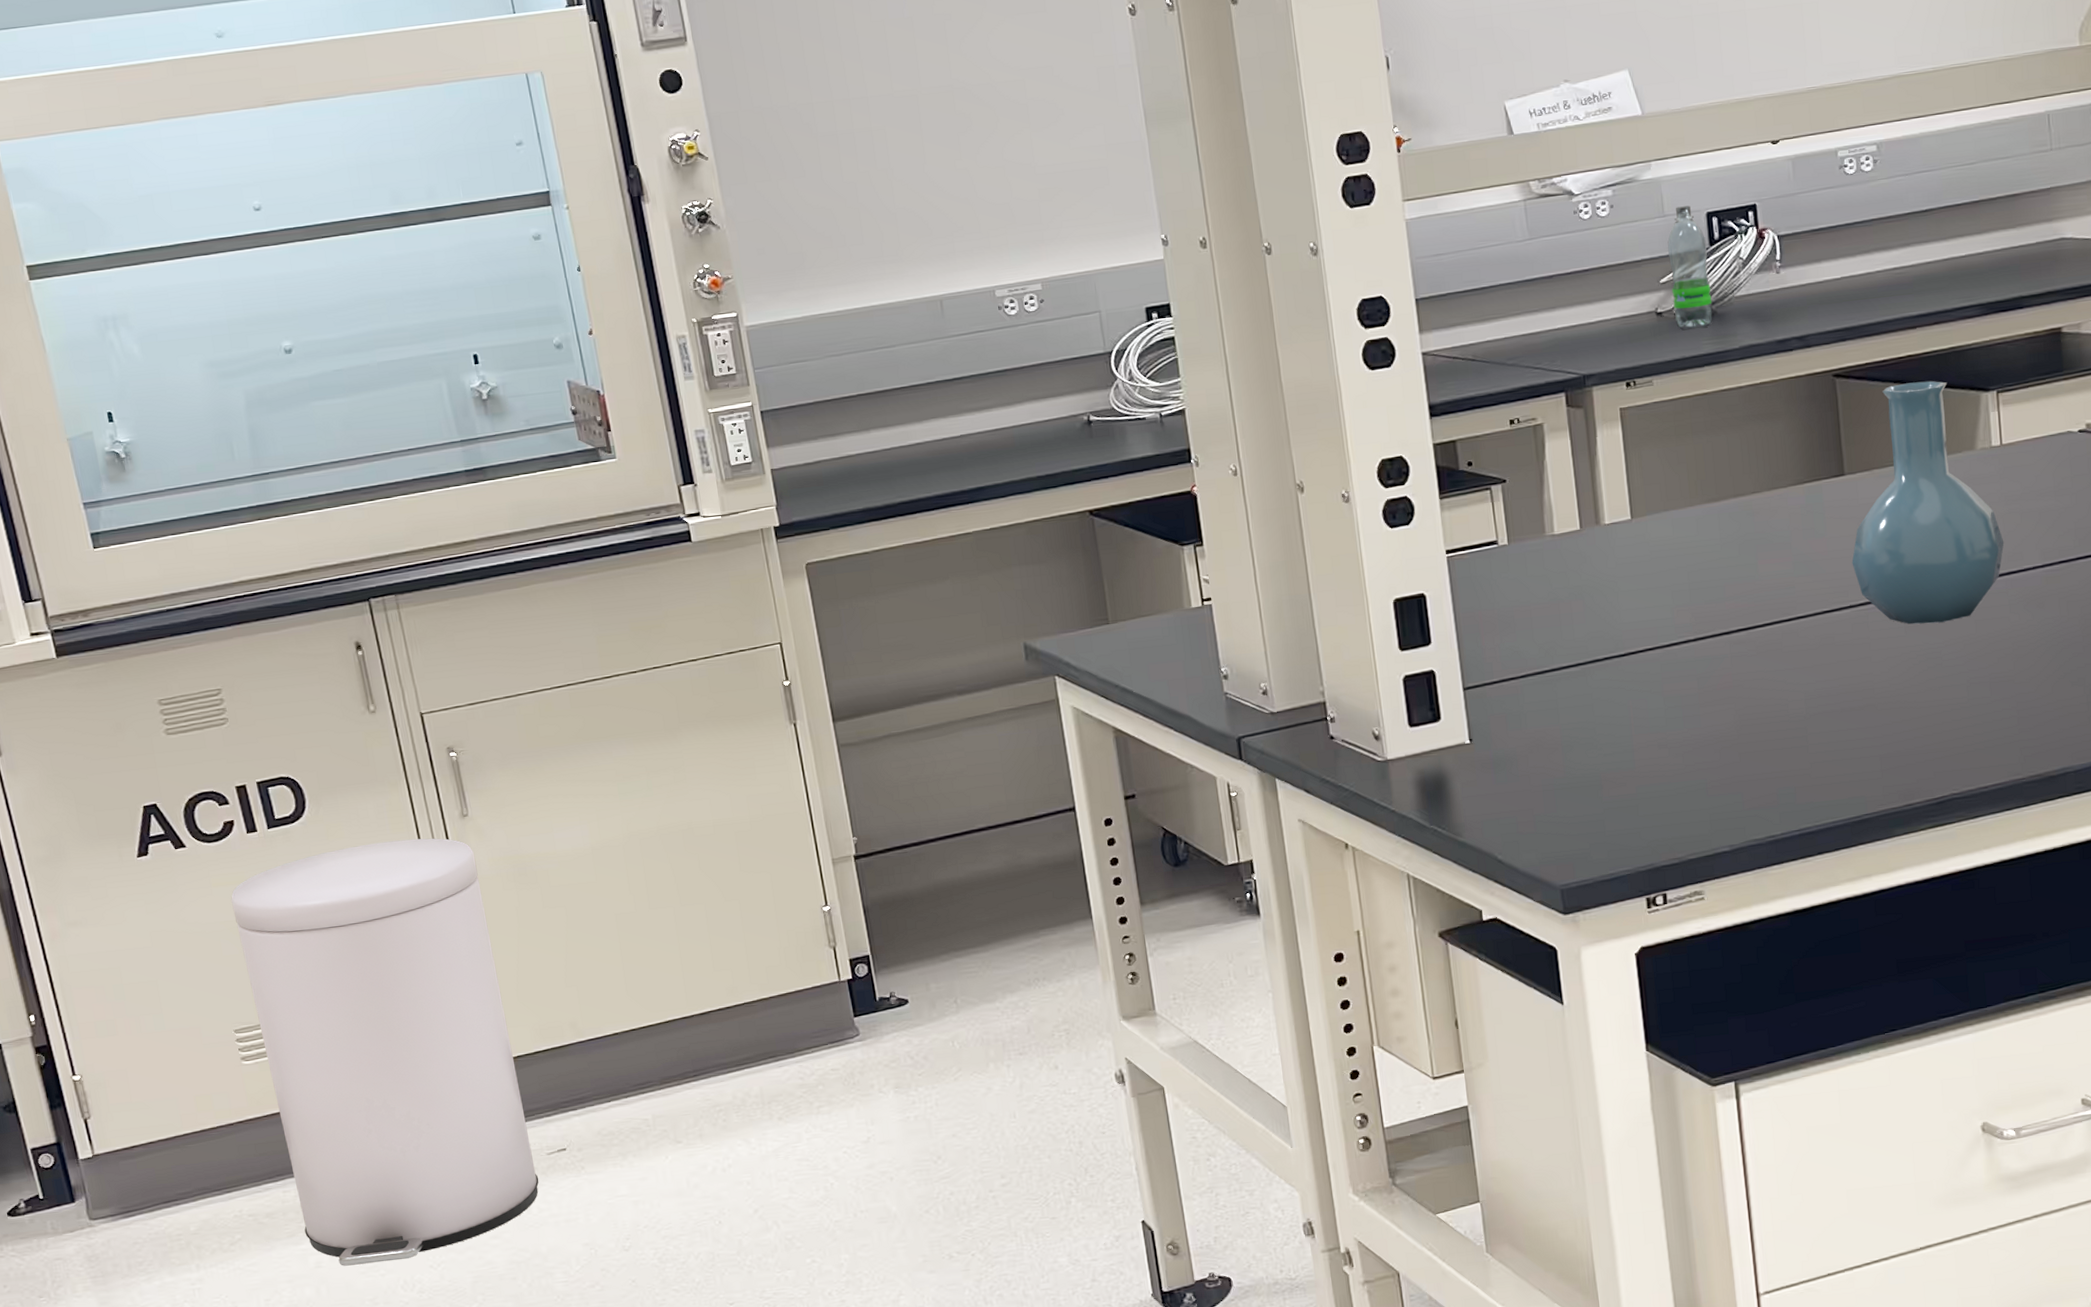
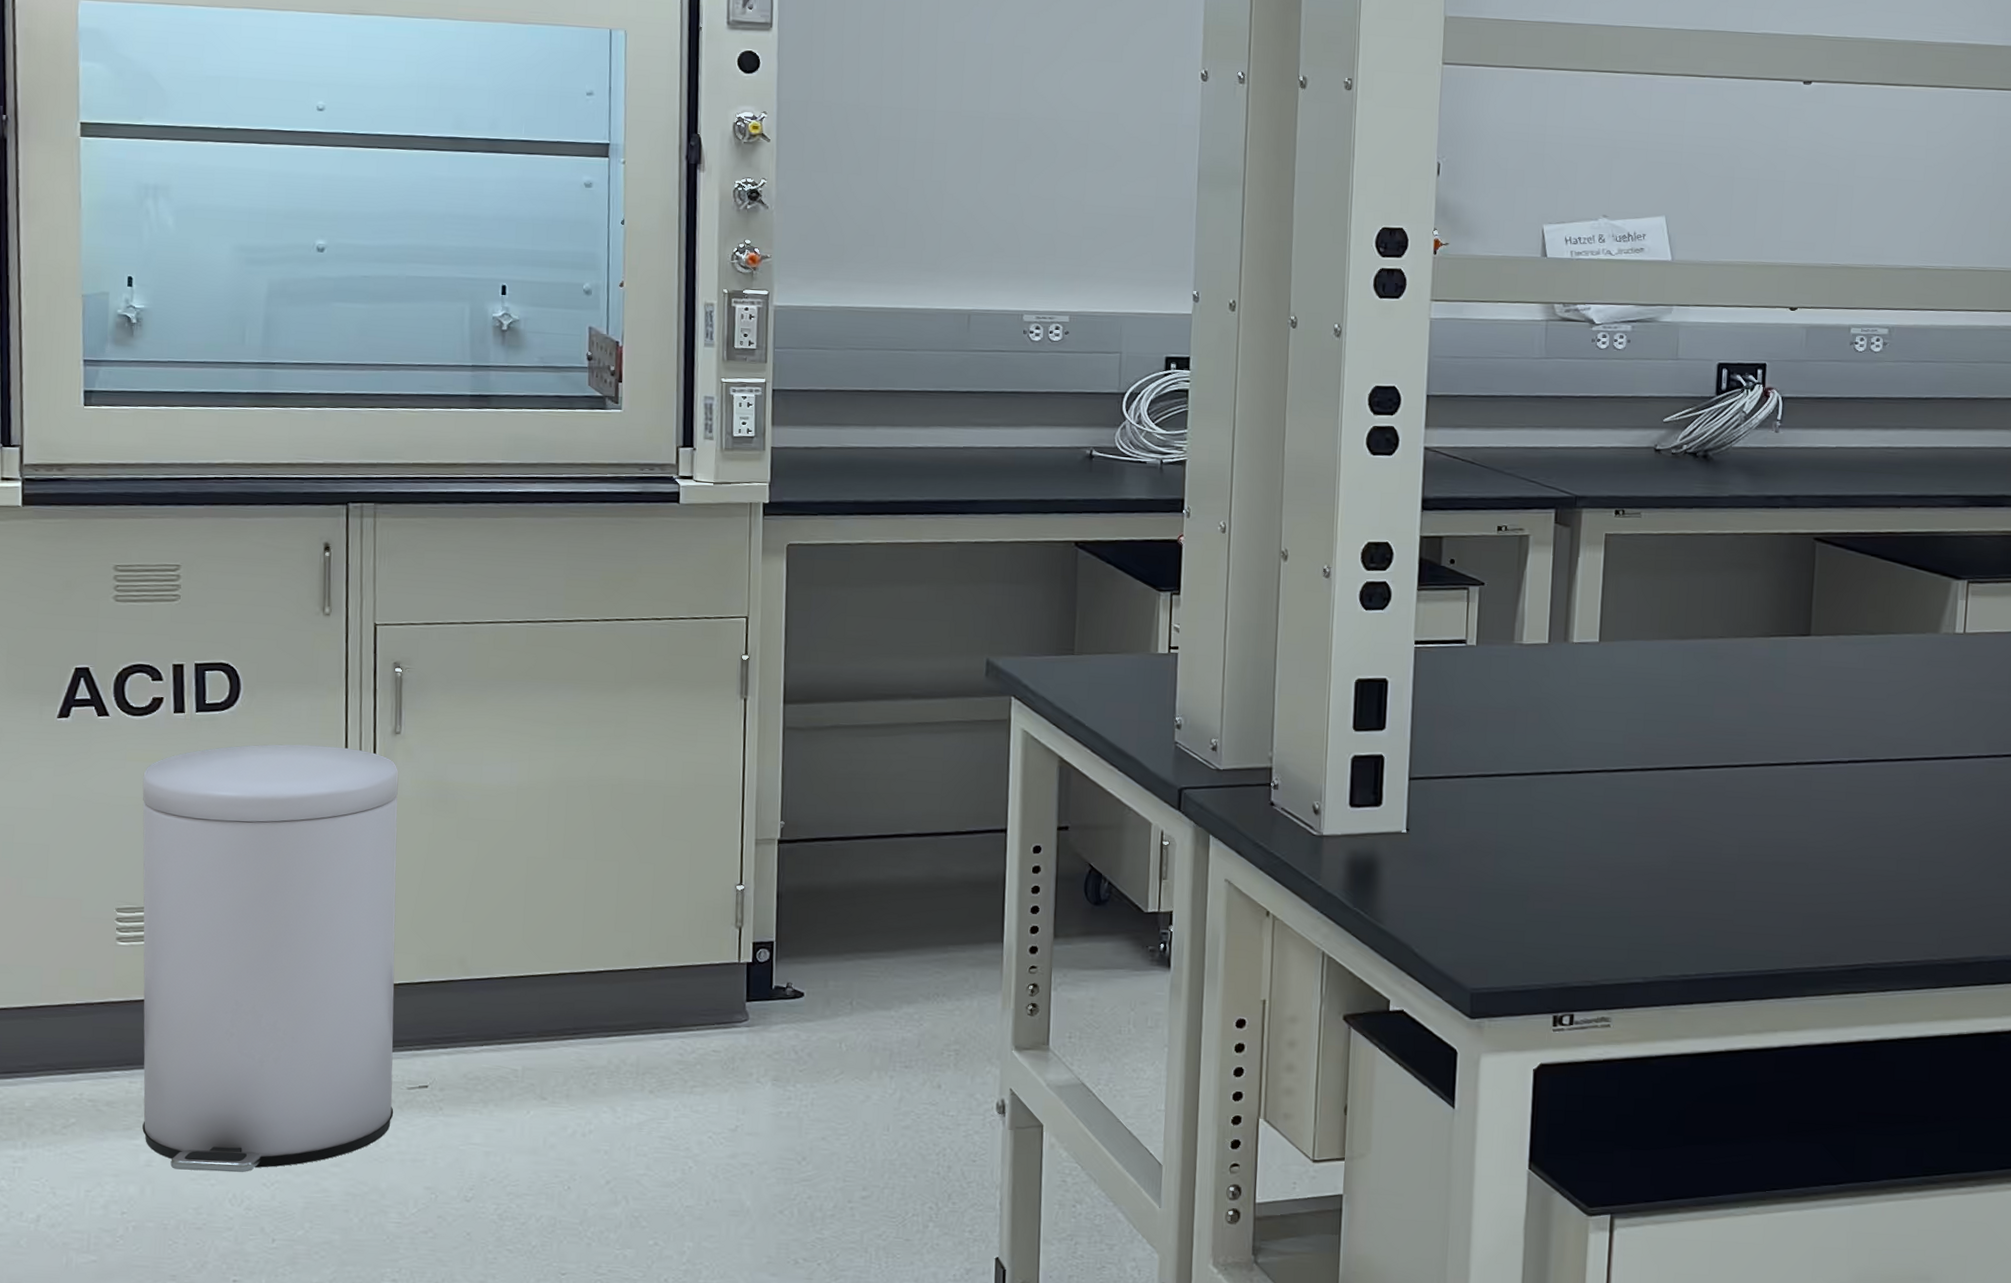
bottle: present [1667,205,1713,330] -> none [1671,353,1713,472]
flask: present [1851,380,2004,625] -> none [1804,558,1954,794]

